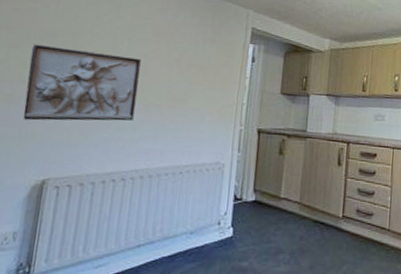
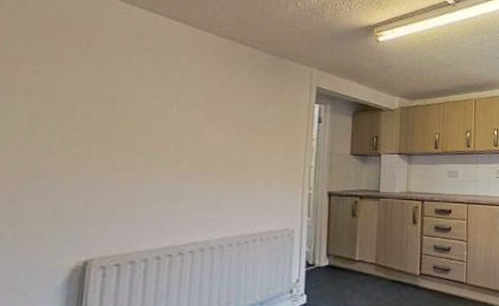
wall relief: present [23,44,141,121] -> none [55,110,194,196]

